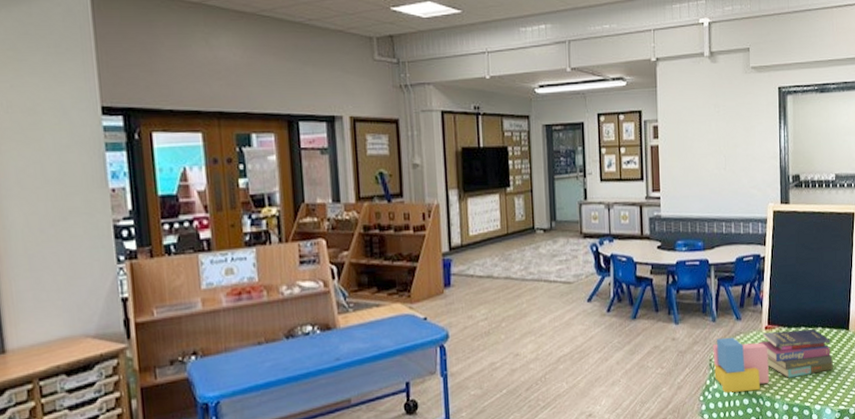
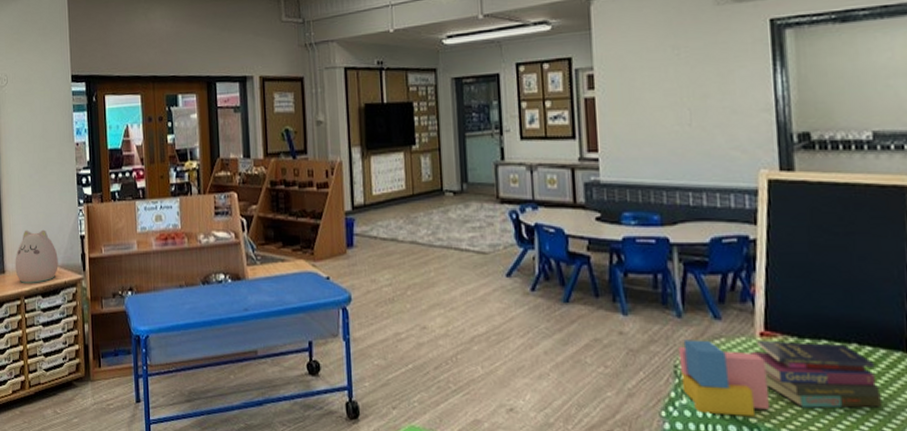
plush toy: none [21,294,90,362] -> present [15,229,58,283]

